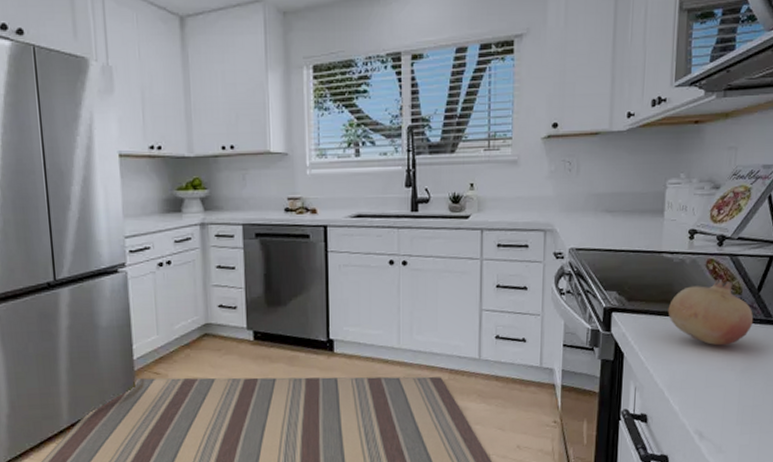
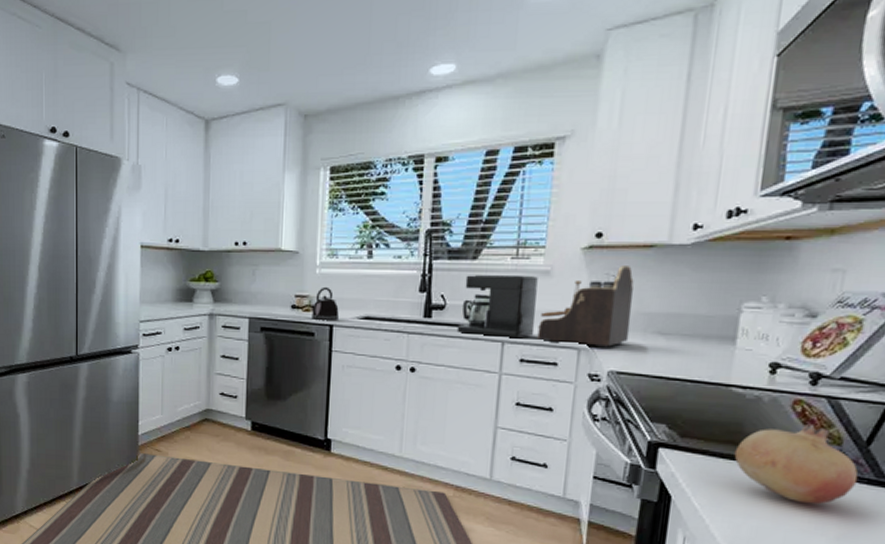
kettle: none [305,187,333,223] -> present [311,286,340,322]
coffee maker: none [441,165,508,226] -> present [456,274,538,339]
spice rack: none [510,152,585,228] -> present [537,266,634,348]

